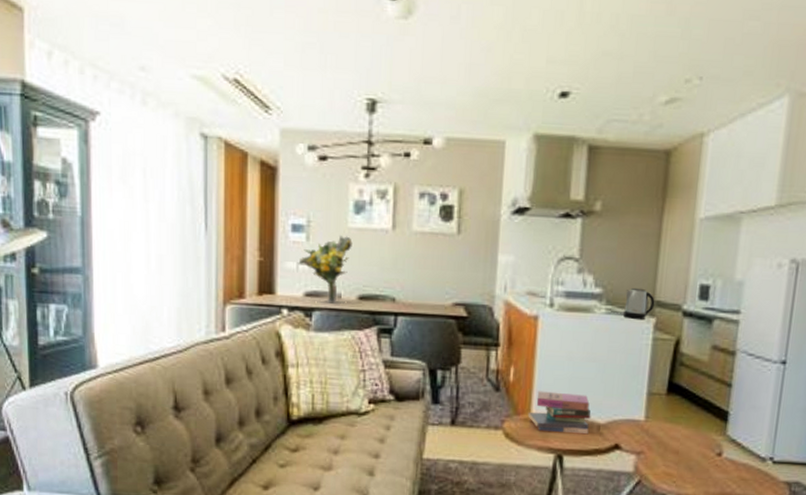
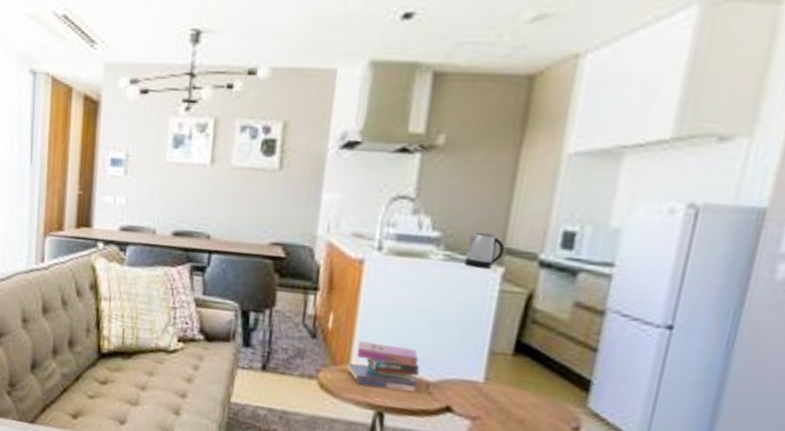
bouquet: present [298,236,352,305] -> none [115,170,170,241]

